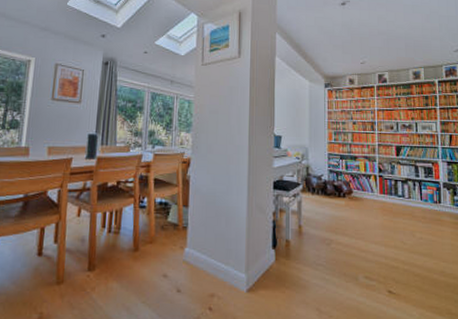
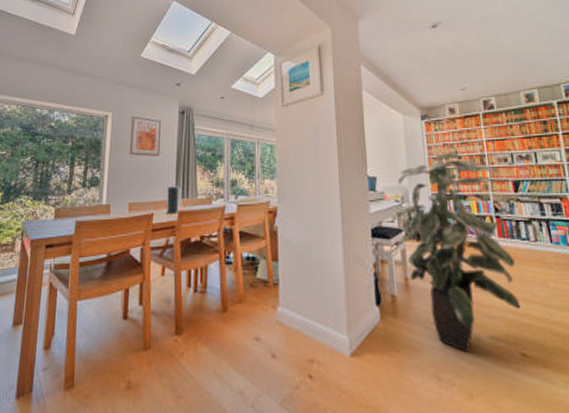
indoor plant: none [296,118,392,290] -> present [396,153,521,353]

